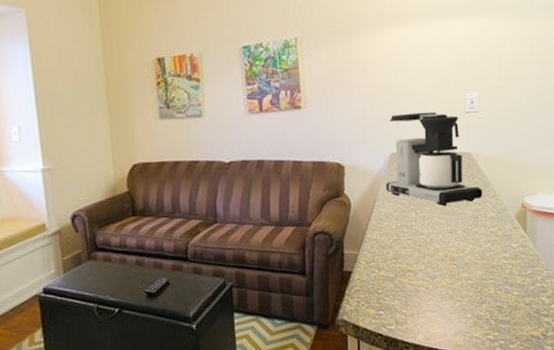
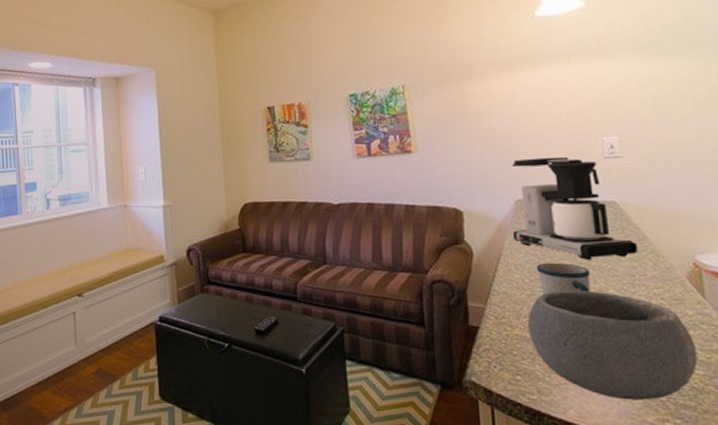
bowl: none [392,232,516,322] -> present [527,290,698,400]
mug: none [402,209,445,239] -> present [536,262,591,295]

